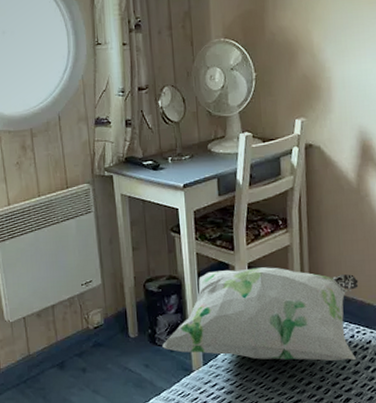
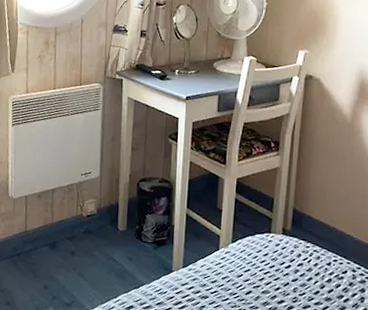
decorative pillow: present [162,267,359,361] -> none [147,180,341,287]

